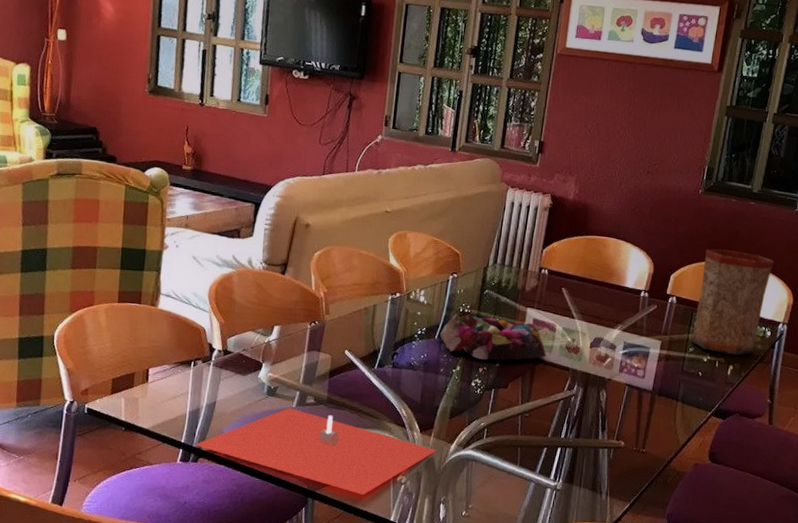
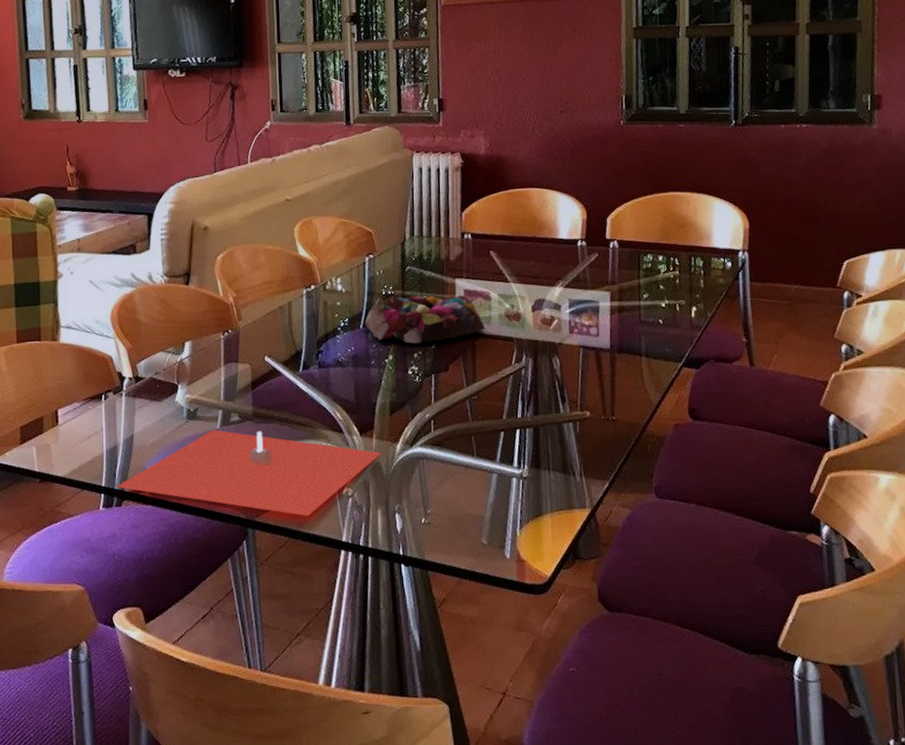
vase: present [691,249,774,356] -> none [641,180,719,295]

